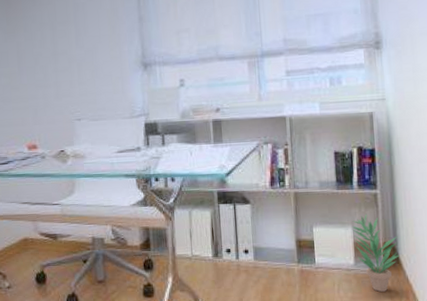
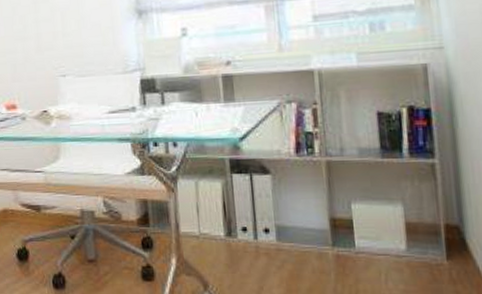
potted plant: present [352,213,400,292] -> none [402,188,467,285]

